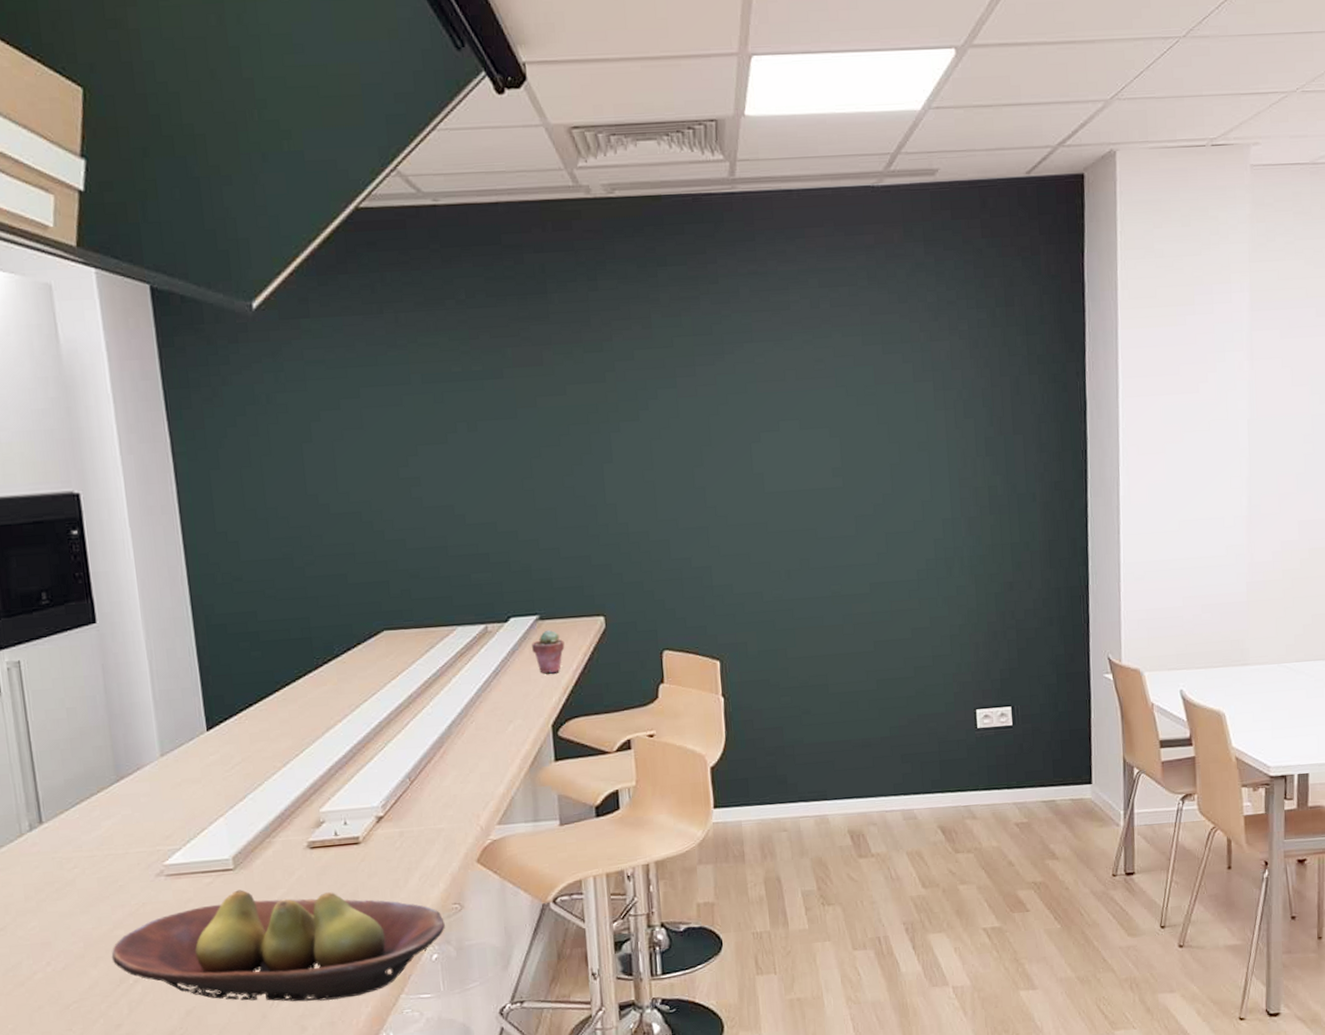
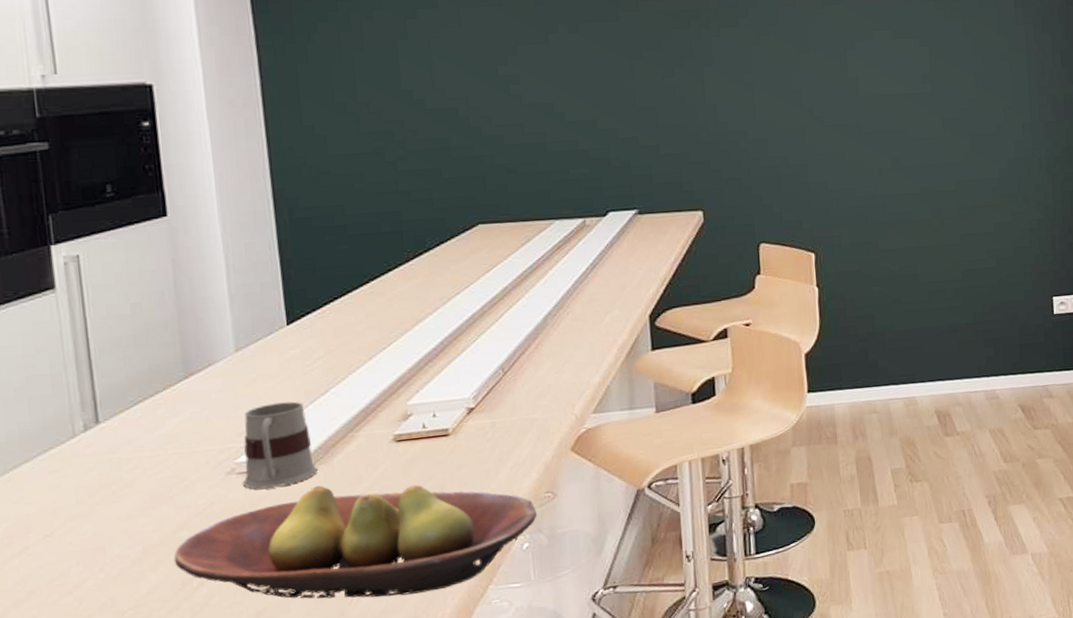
mug: none [170,806,240,891] -> present [242,401,319,489]
potted succulent: present [532,629,565,674] -> none [630,223,663,266]

